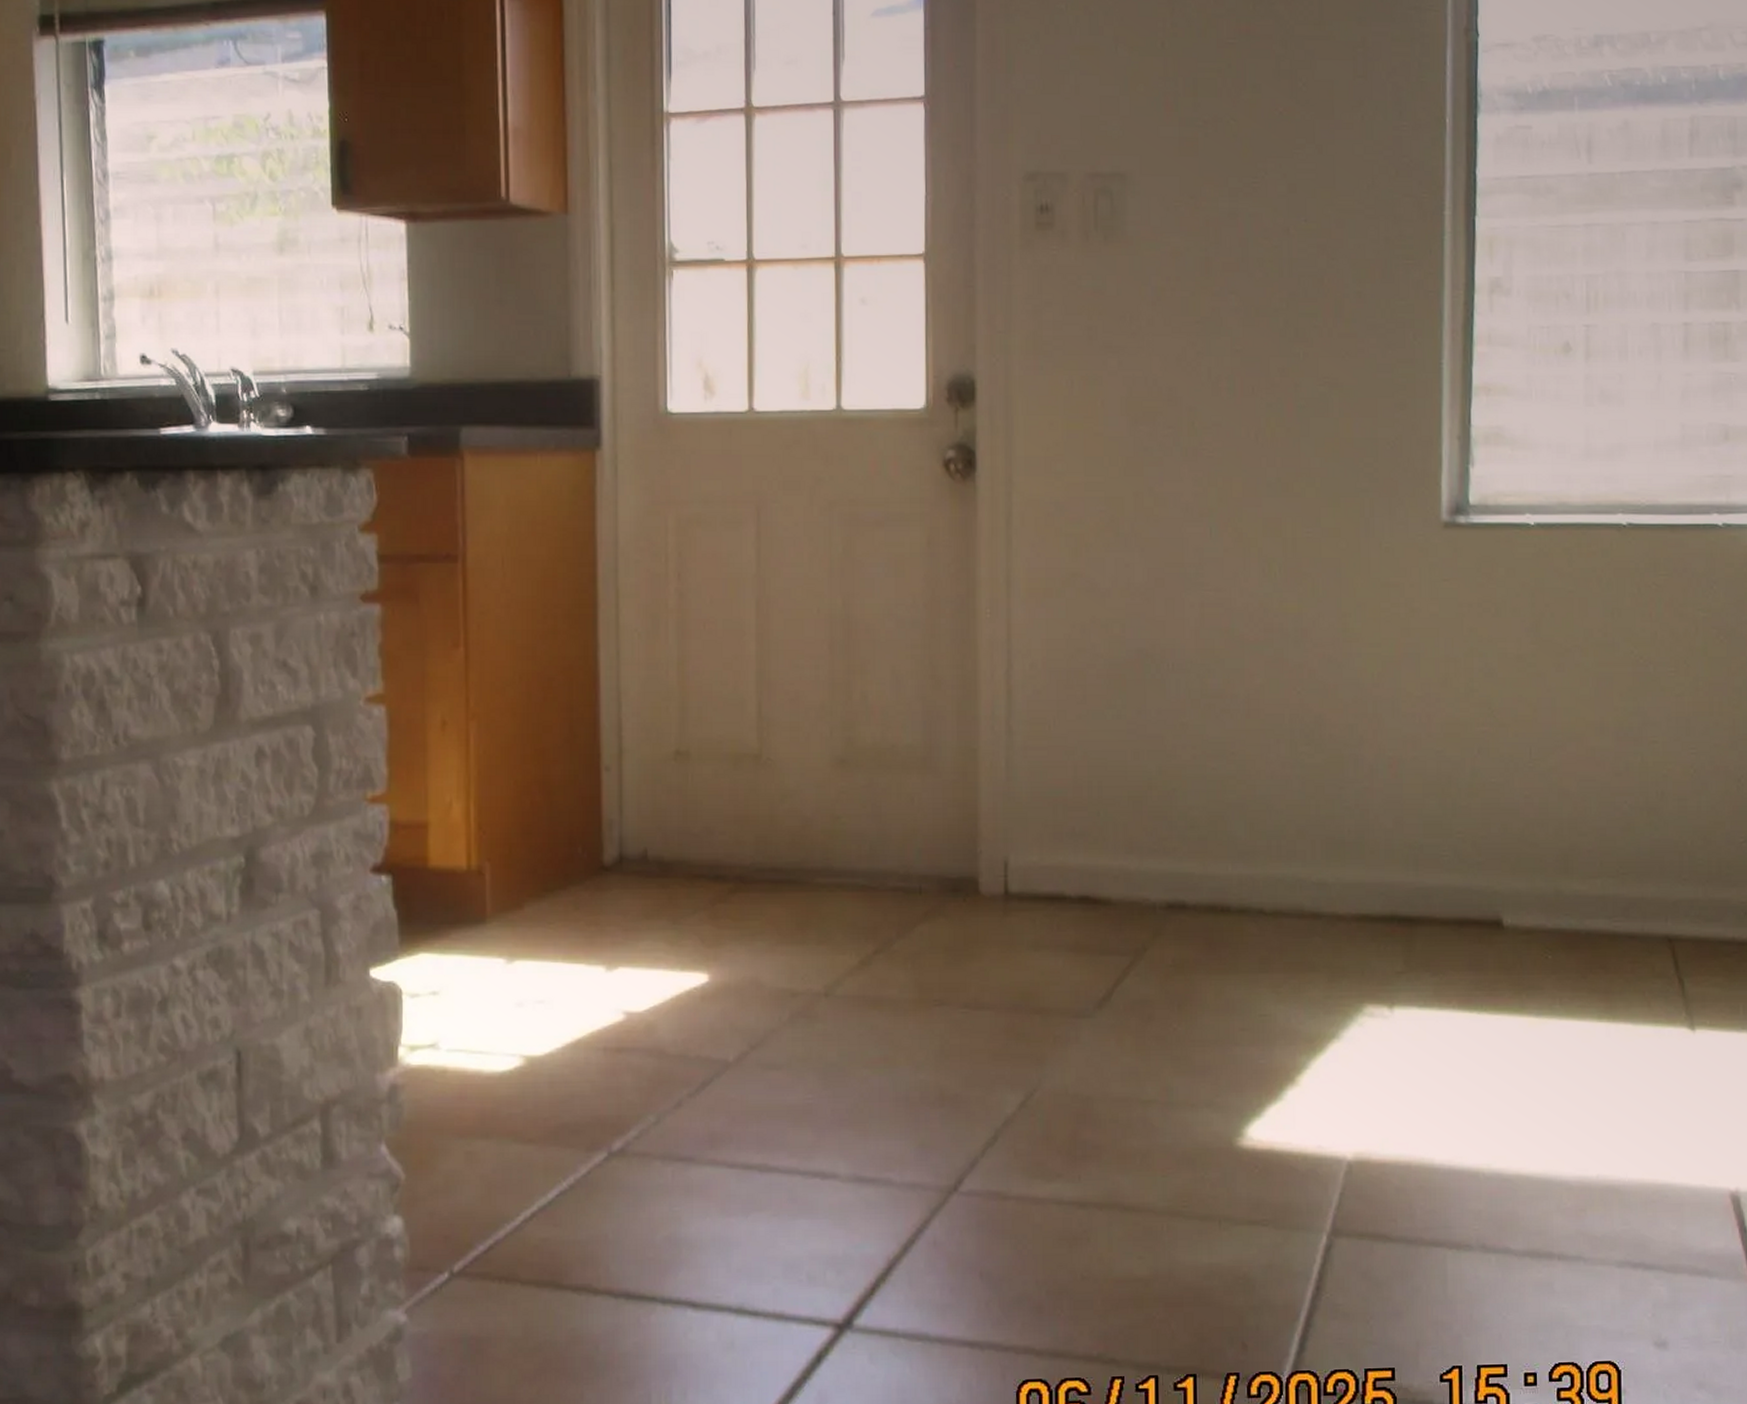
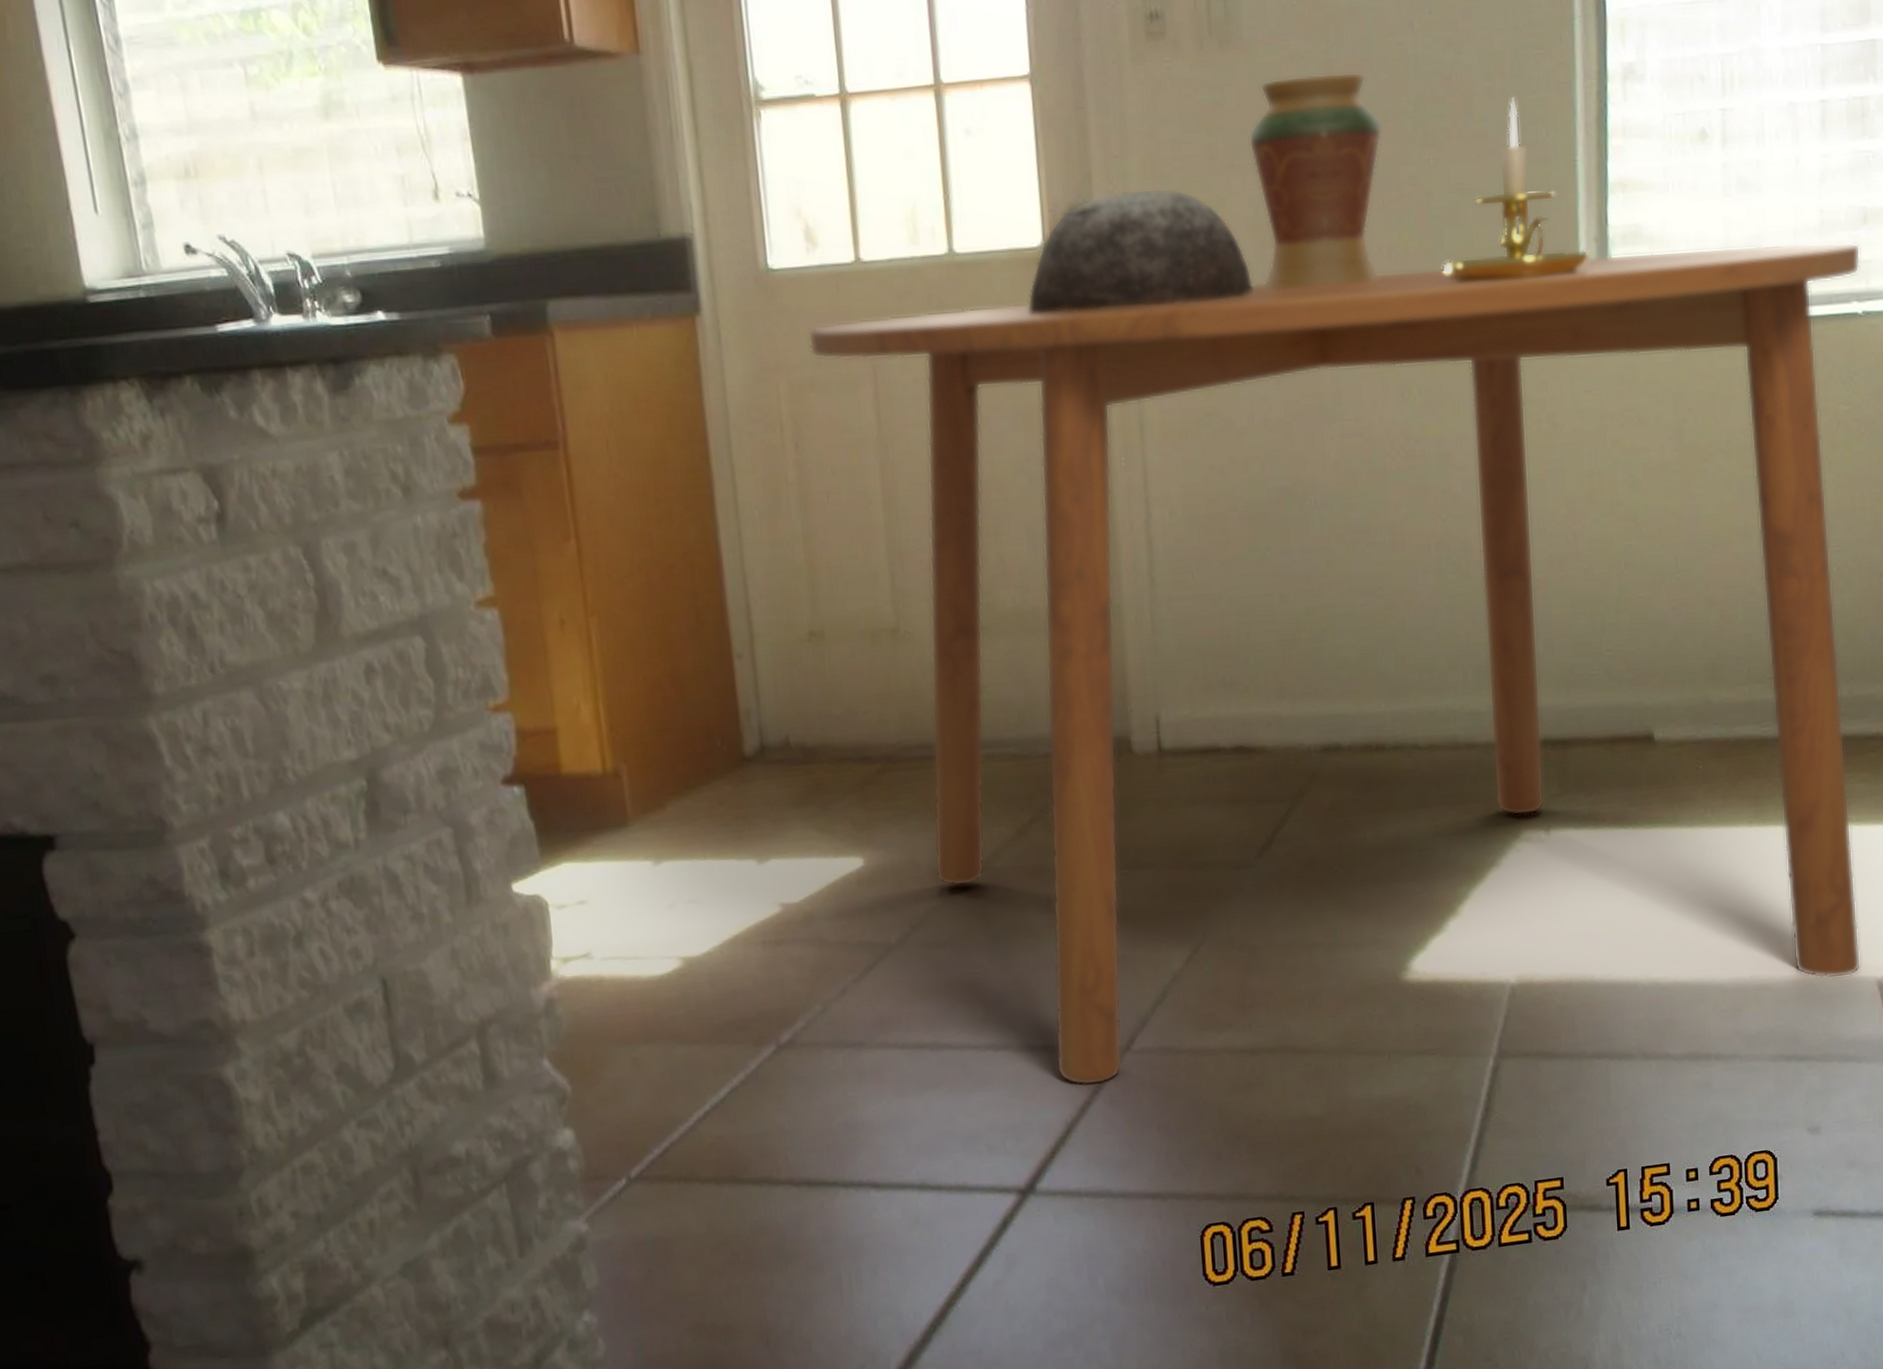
dining table: none [699,453,1722,1224] -> present [808,242,1861,1087]
bowl: none [906,363,1125,470] -> present [1026,187,1254,314]
decorative vase: none [1127,269,1255,463] -> present [1248,72,1382,290]
candle holder: none [1306,302,1456,469] -> present [1441,98,1593,282]

